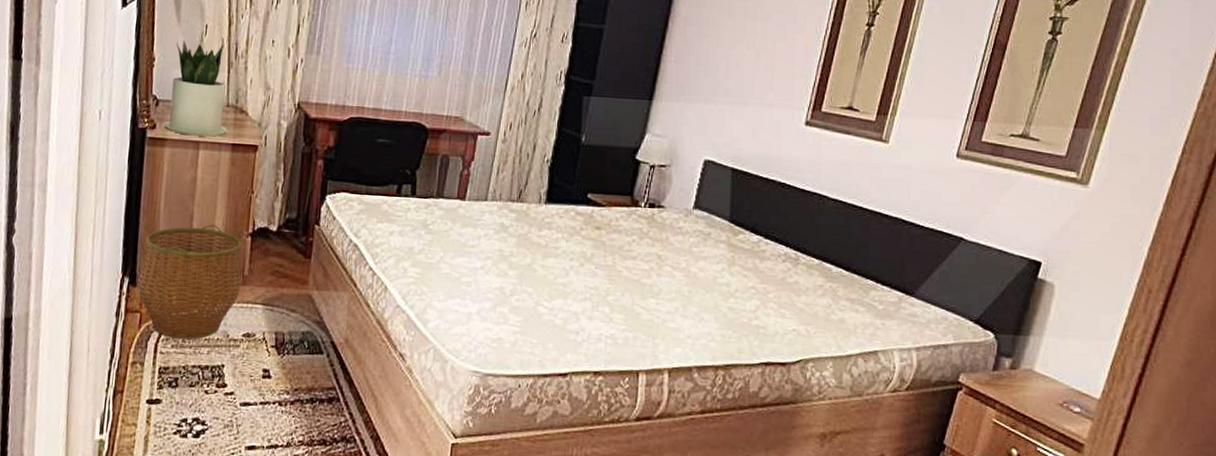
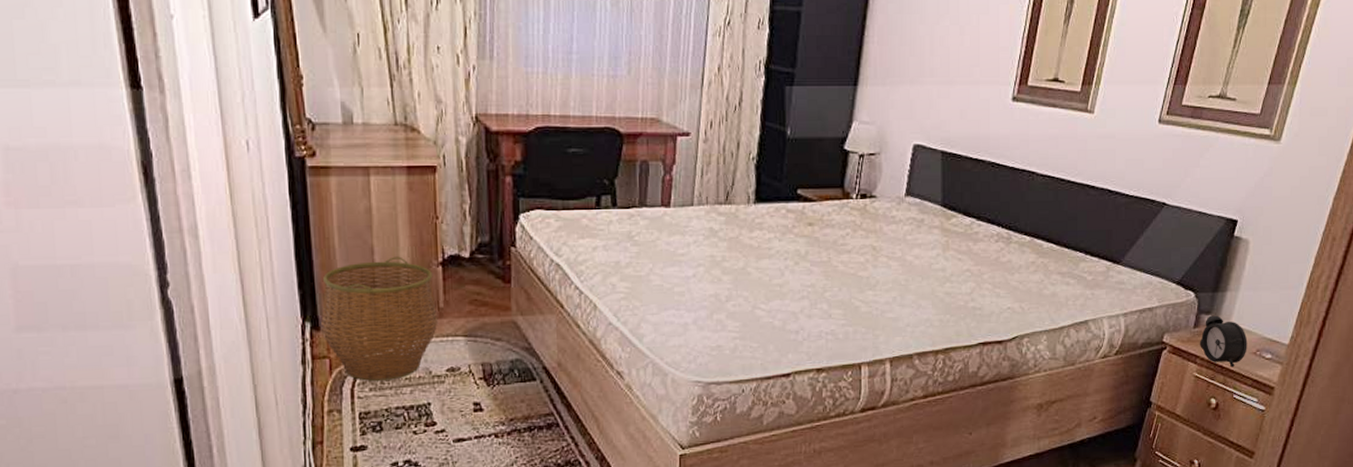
planter: present [163,40,227,137] -> none [324,53,399,161]
alarm clock: none [998,358,1053,418] -> present [1199,314,1248,368]

